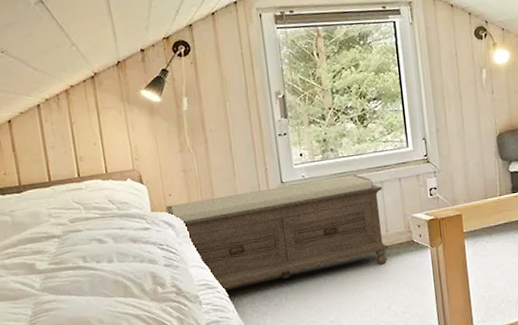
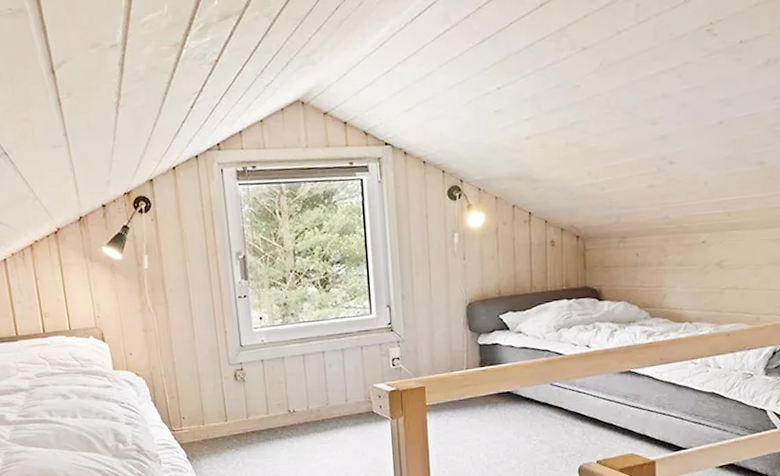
bench: present [166,174,389,287] -> none [127,340,348,447]

